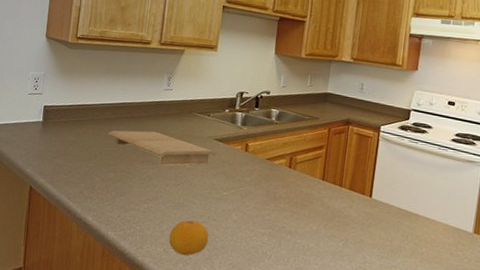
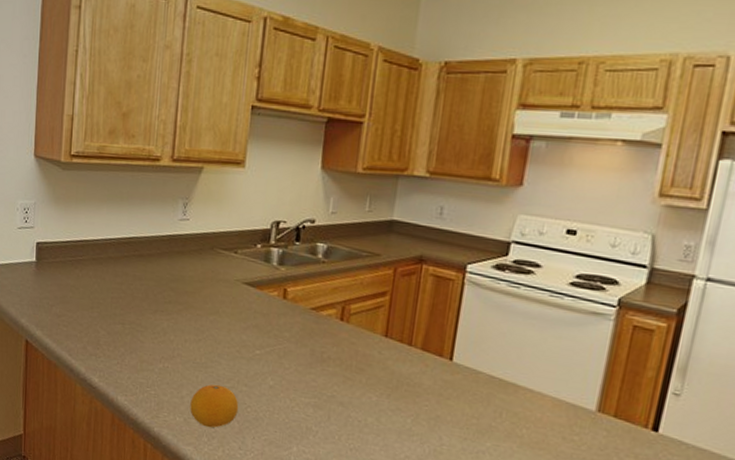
cutting board: present [108,130,218,166] -> none [112,272,248,317]

